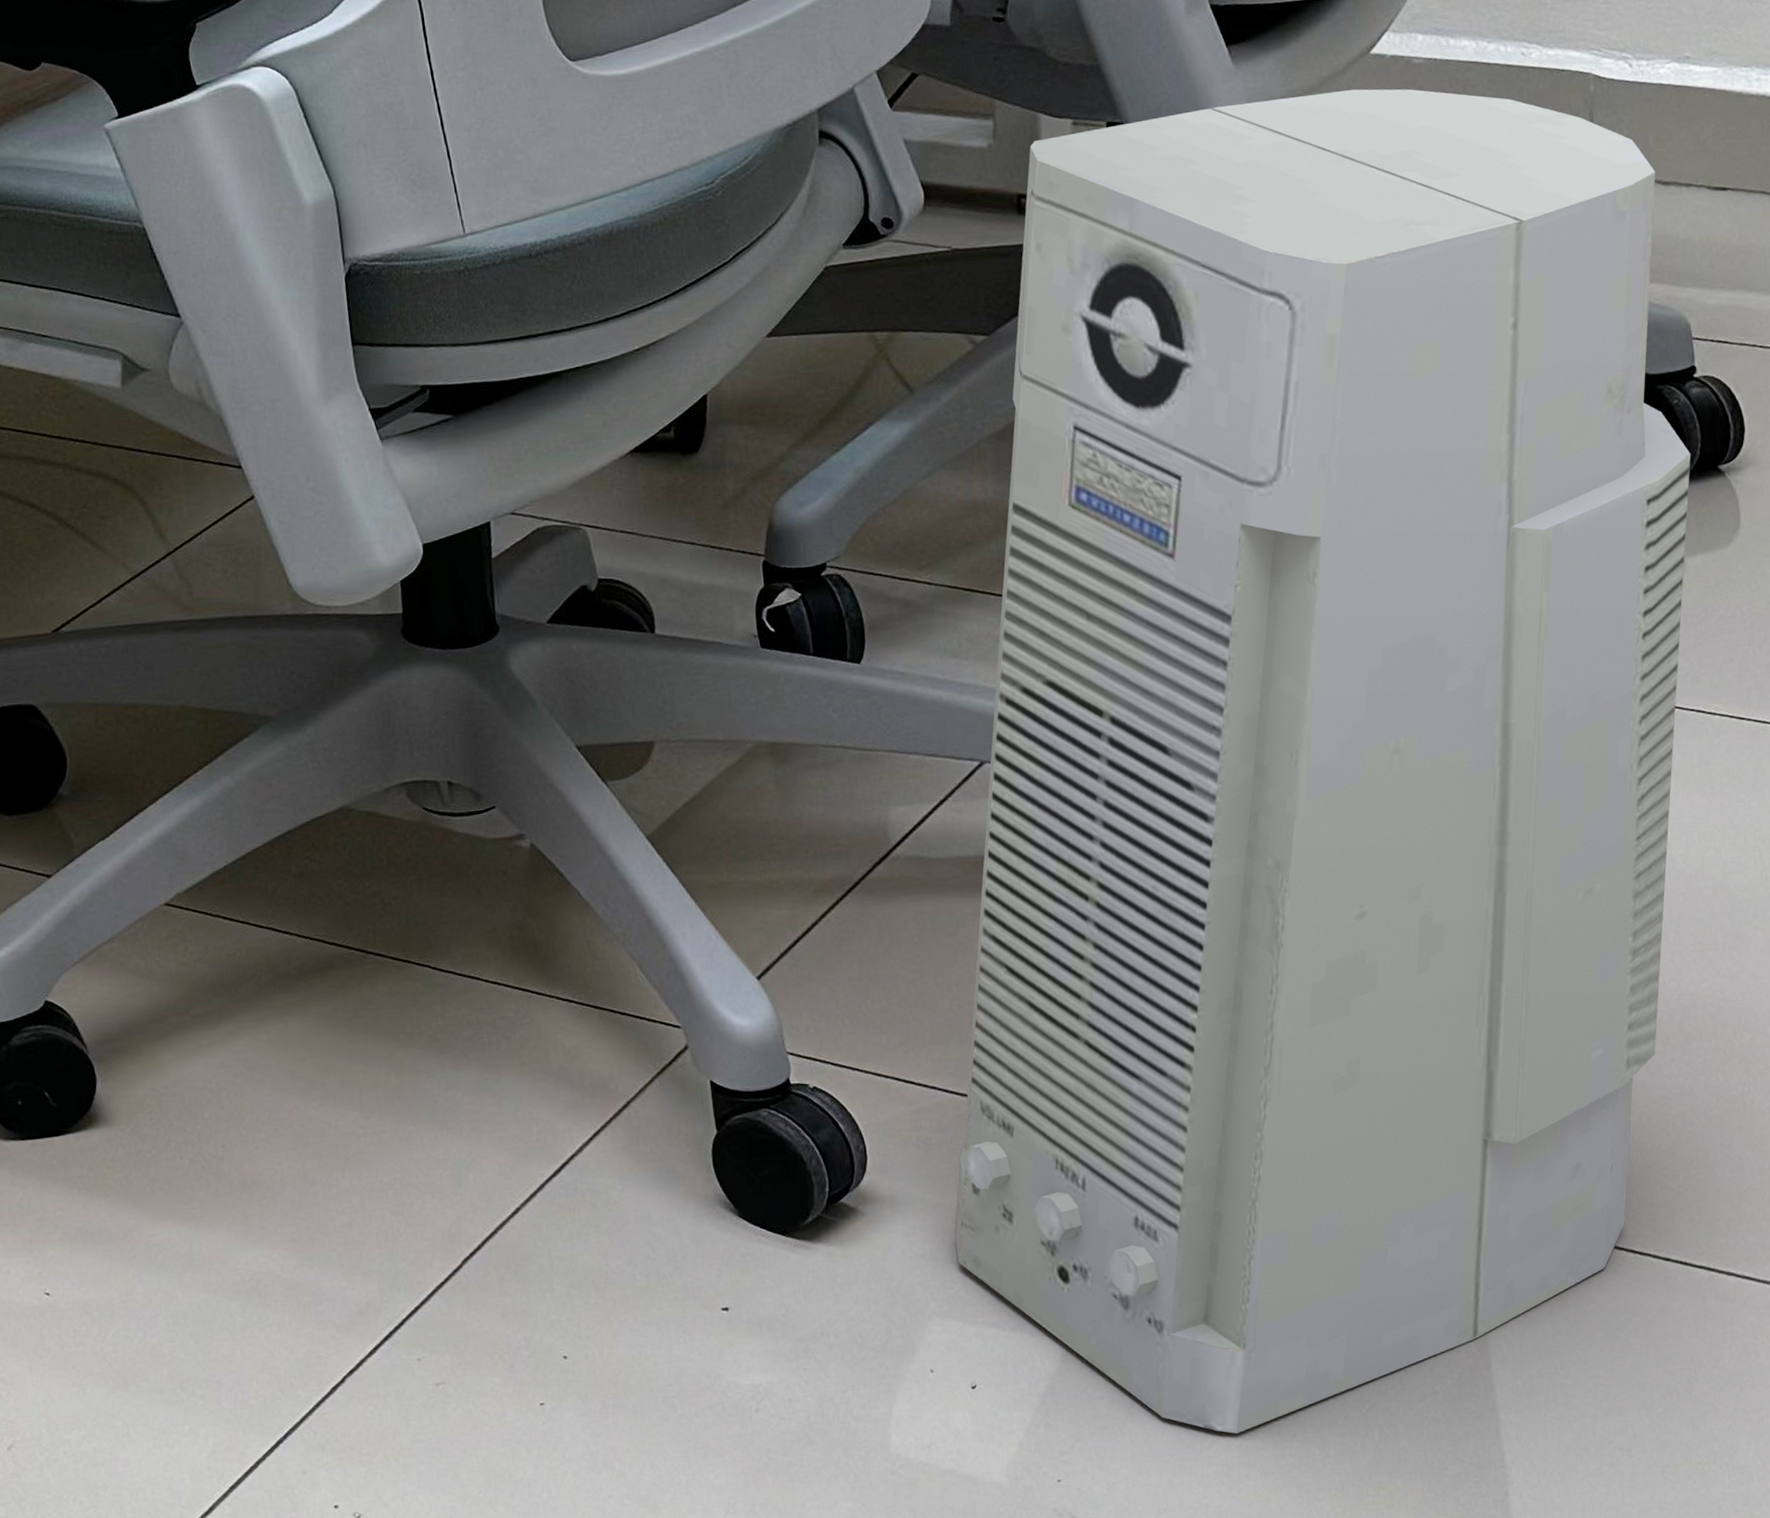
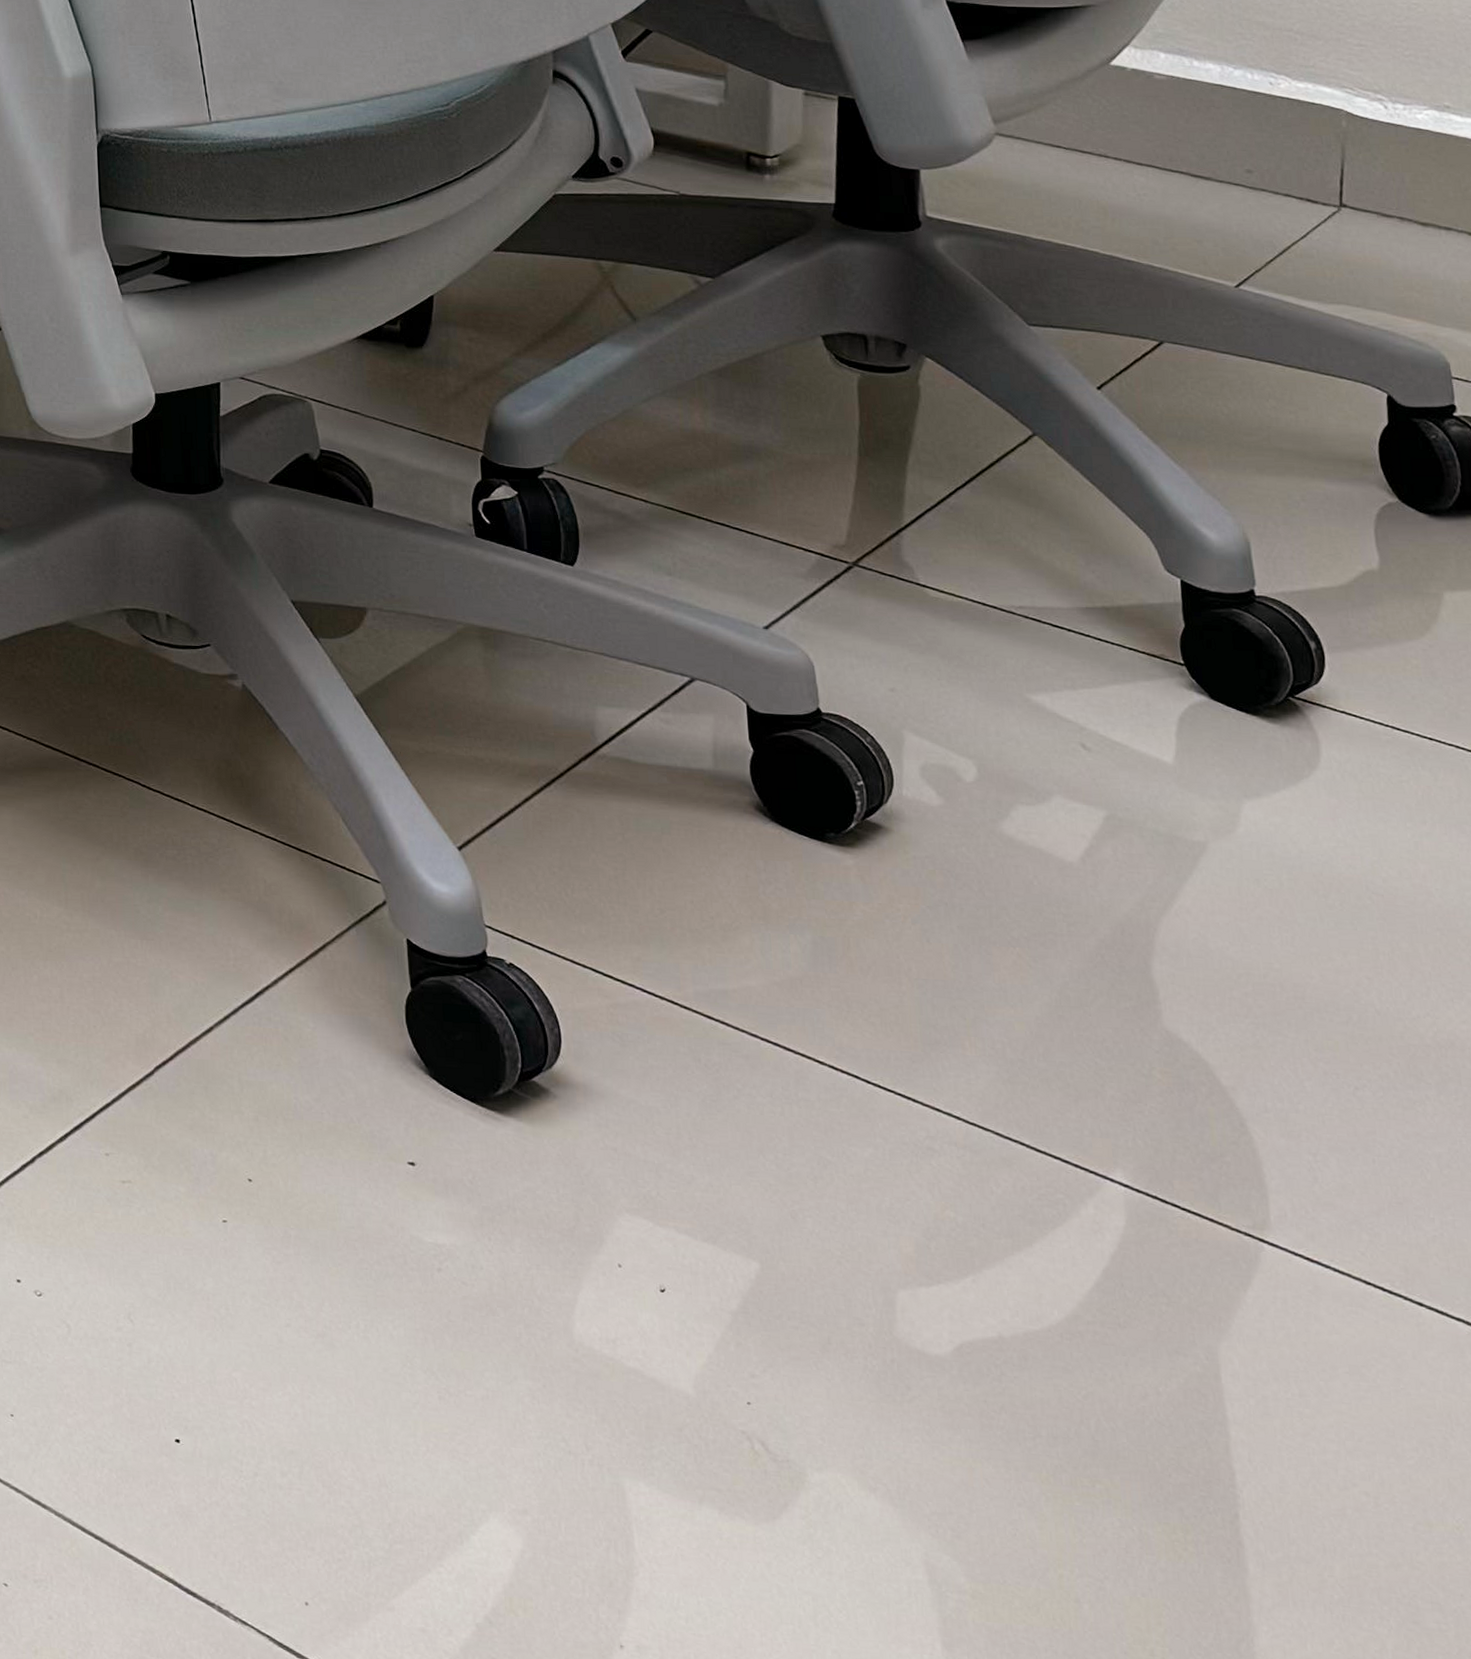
air purifier: present [954,89,1691,1434] -> none [647,95,1450,1393]

